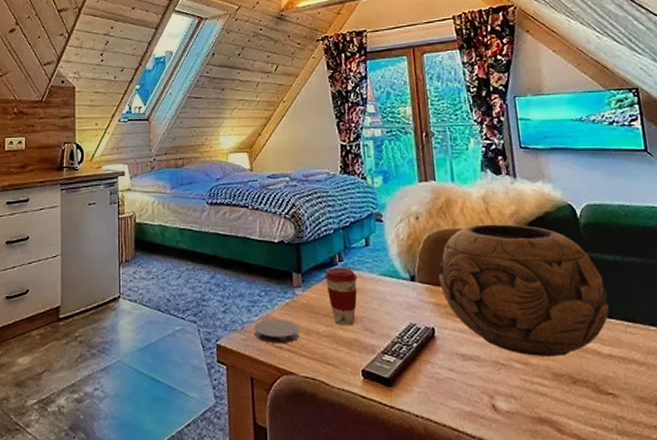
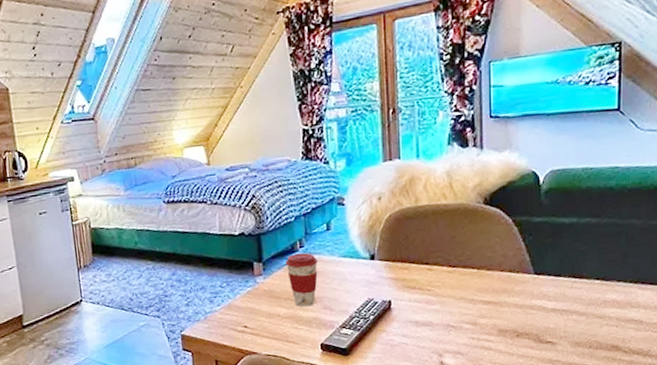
coaster: present [254,318,300,344] -> none [216,306,262,329]
decorative bowl: present [439,224,609,357] -> none [398,196,558,317]

